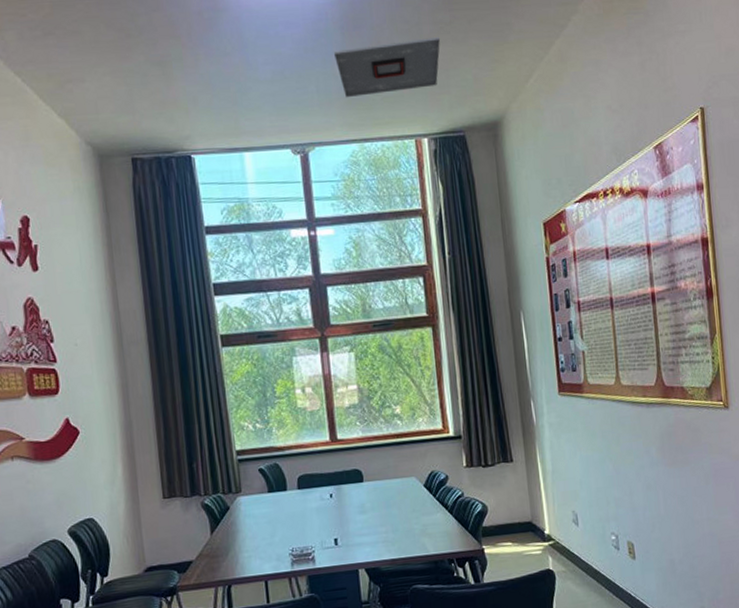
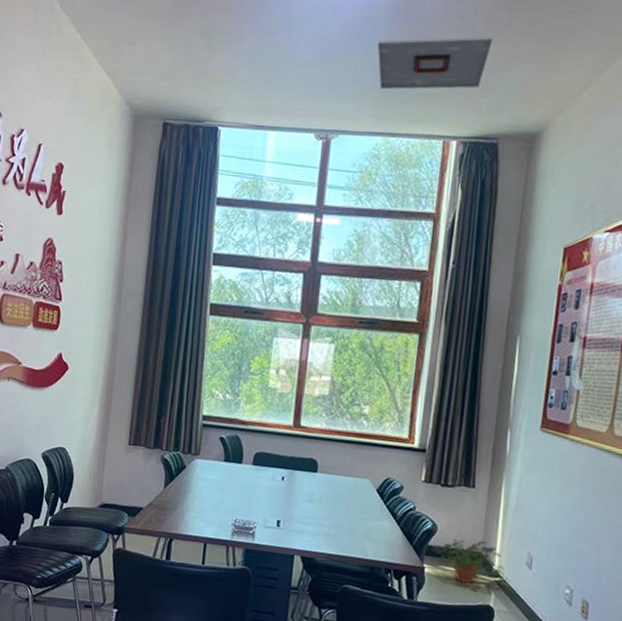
potted plant: none [488,509,555,554] -> present [433,538,504,583]

